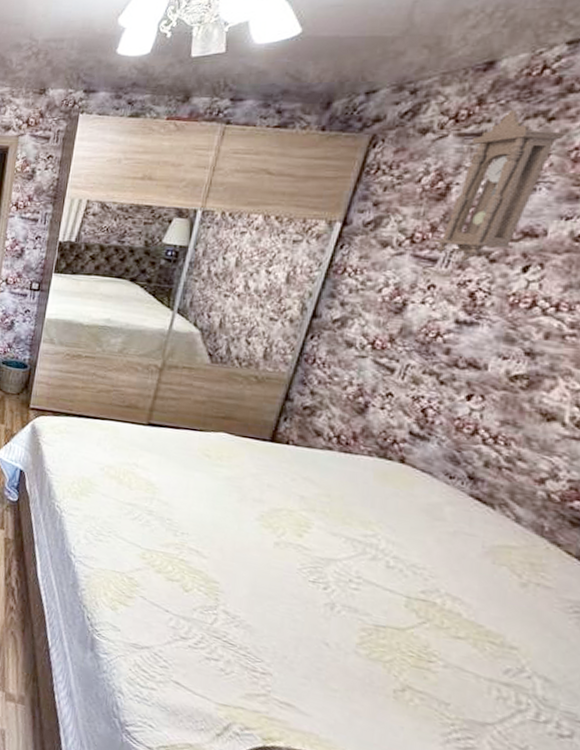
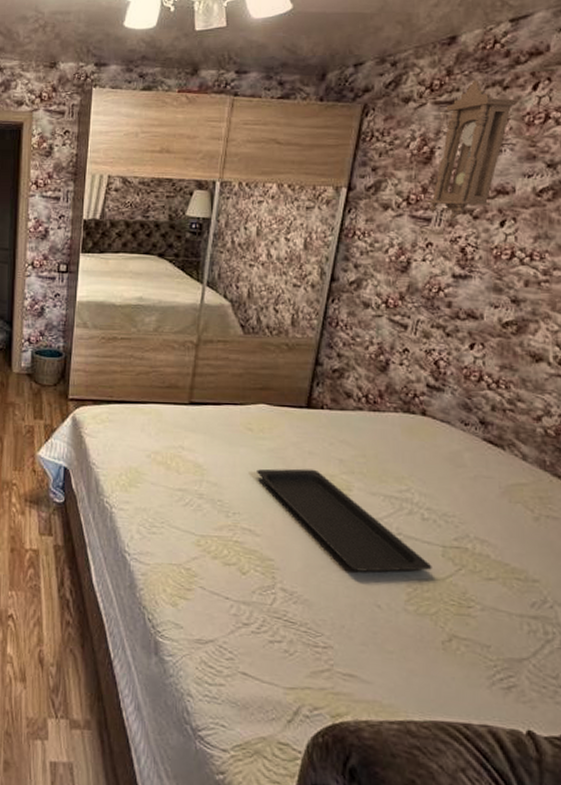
serving tray: none [210,495,392,618] -> present [257,468,432,572]

